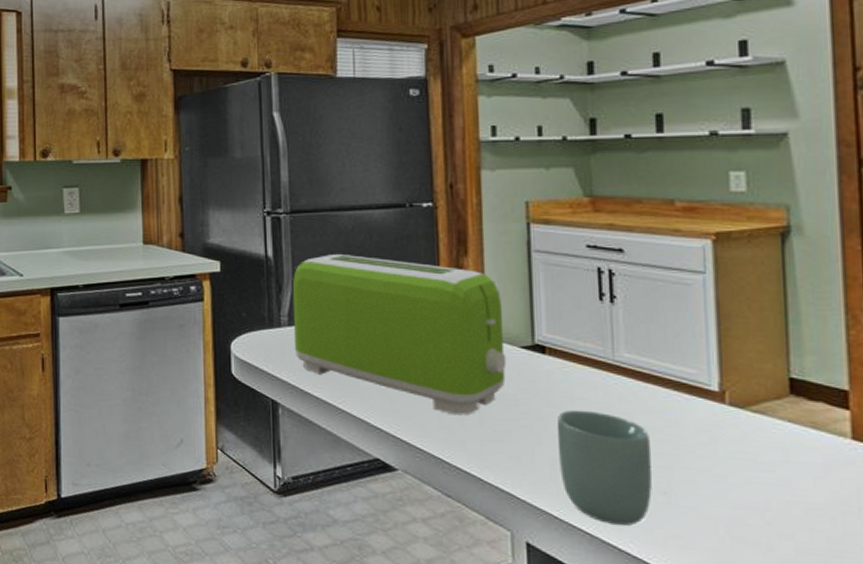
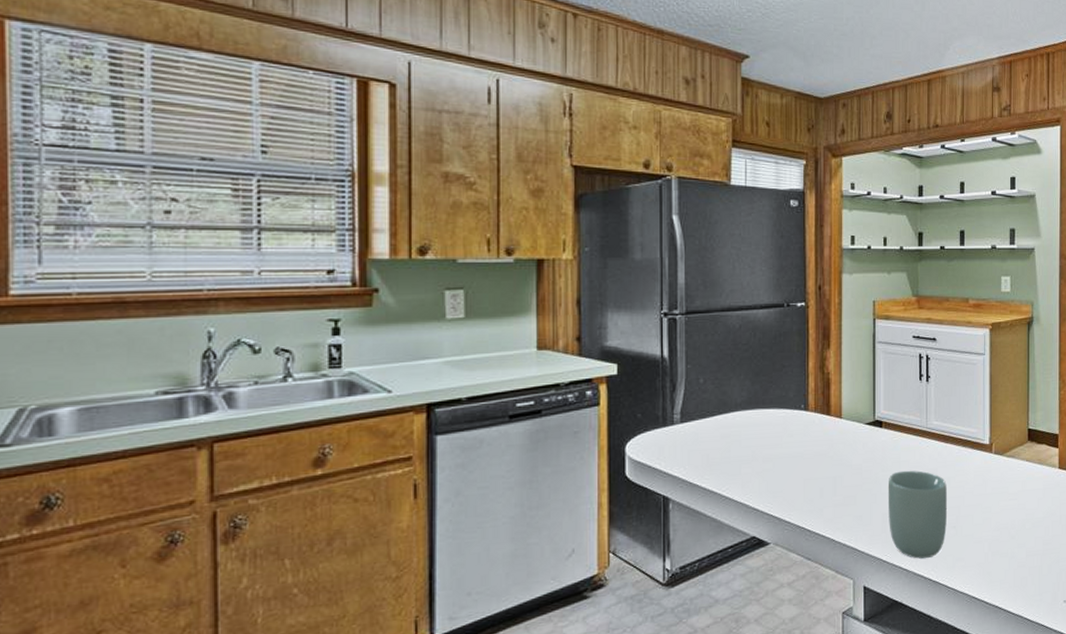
toaster: present [292,253,507,416] -> none [685,351,855,488]

